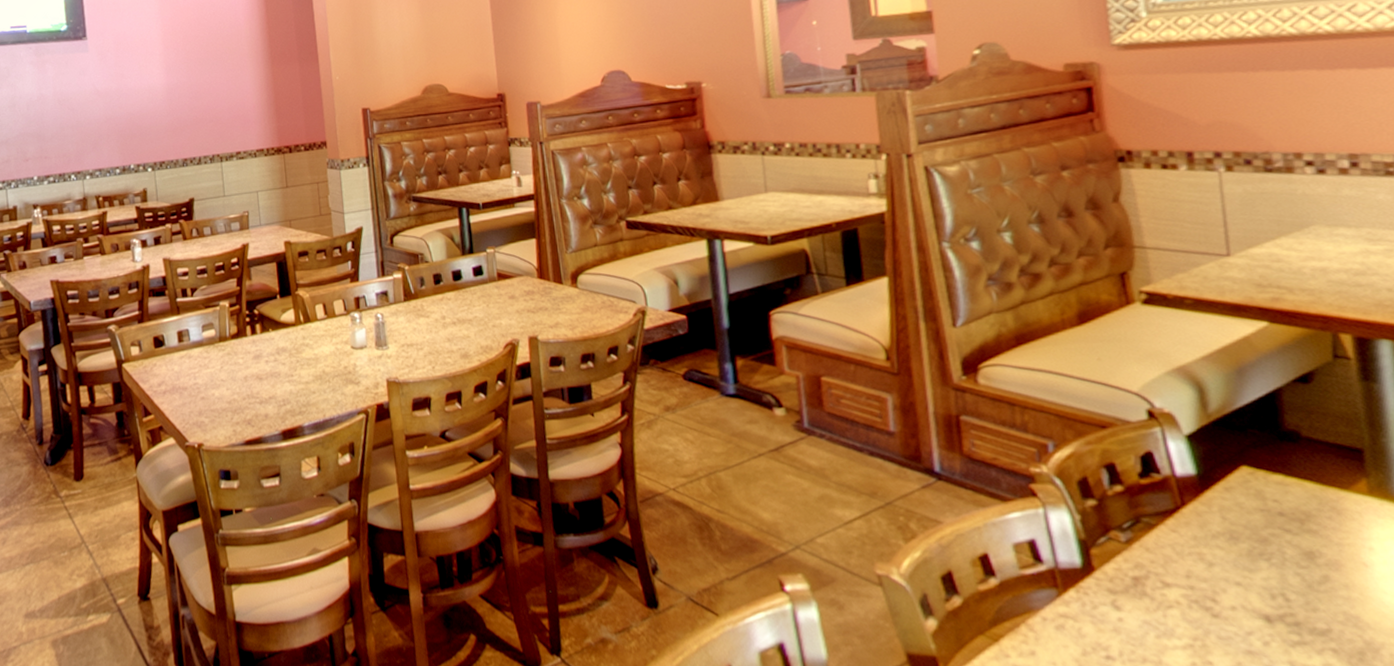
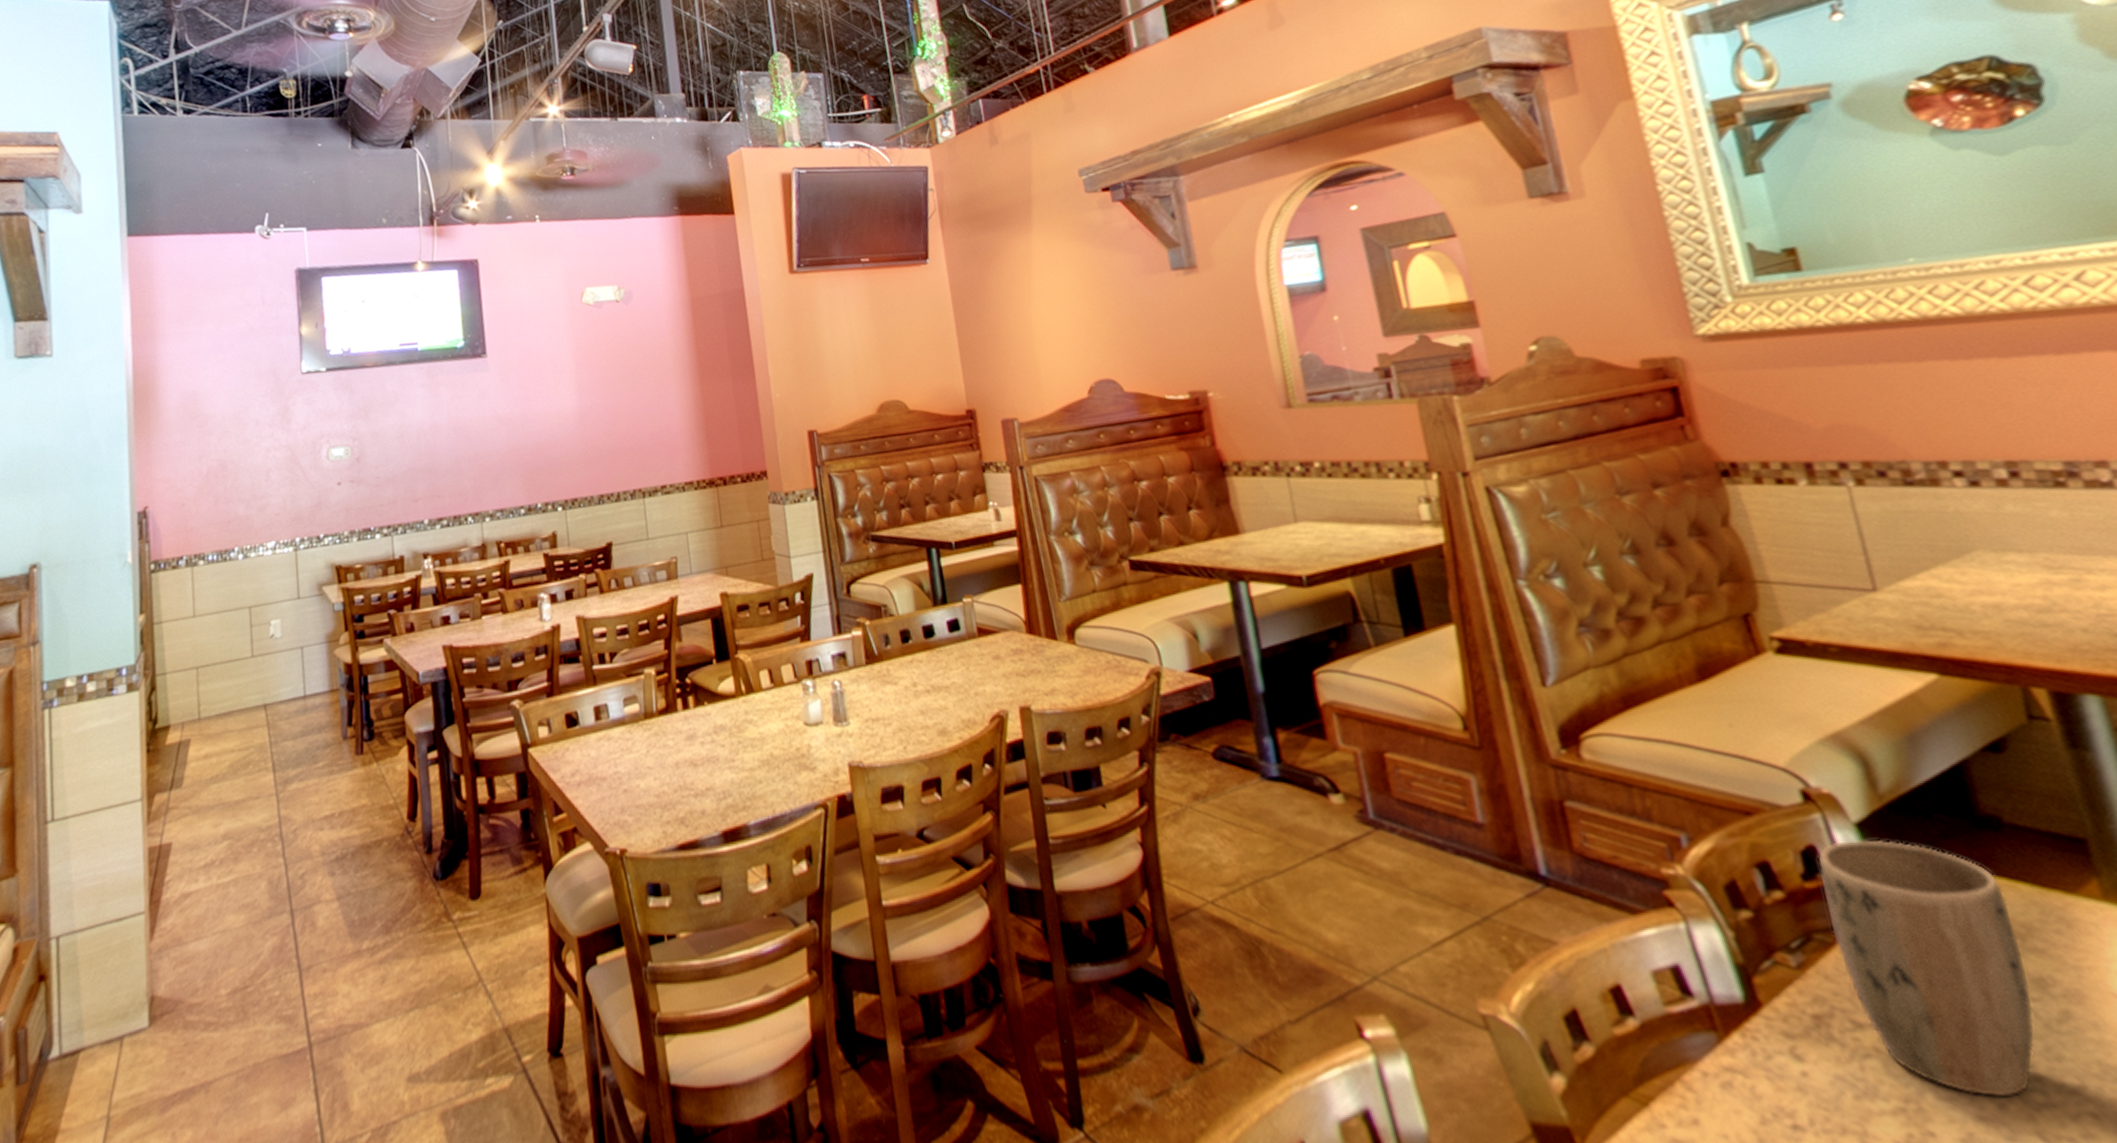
plant pot: none [1153,448,1302,638] -> present [1818,840,2035,1098]

